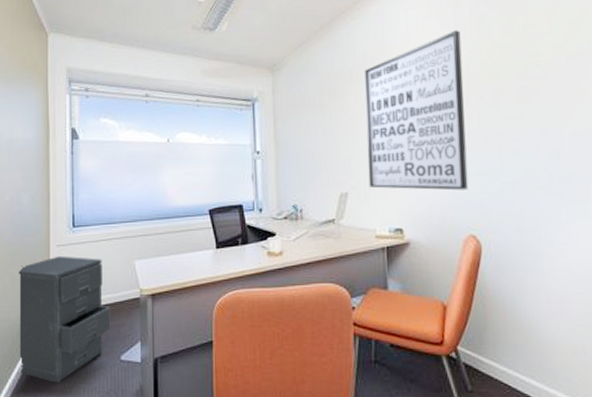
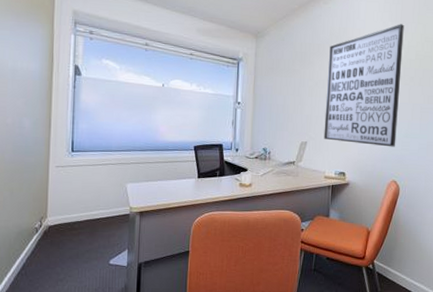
filing cabinet: present [19,256,111,383] -> none [16,175,103,281]

